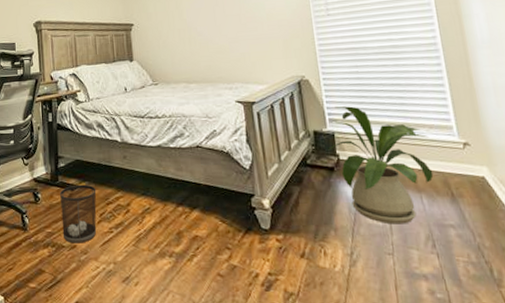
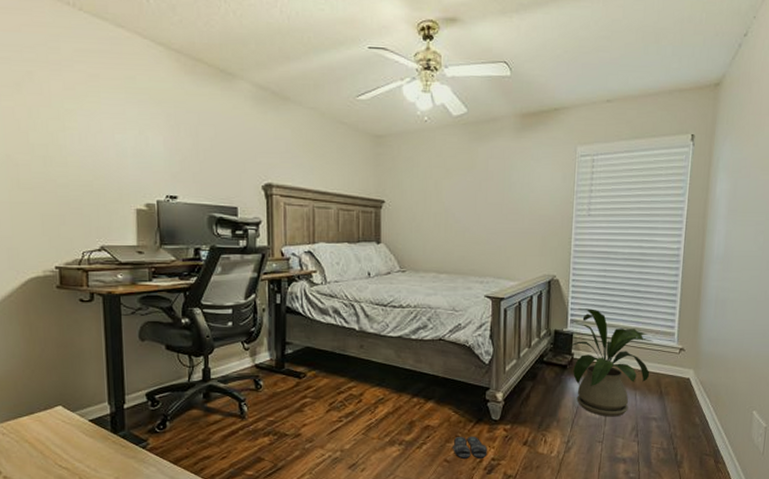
waste bin: present [60,184,97,244] -> none [286,373,327,432]
slippers: none [224,247,263,273] -> present [453,436,487,459]

